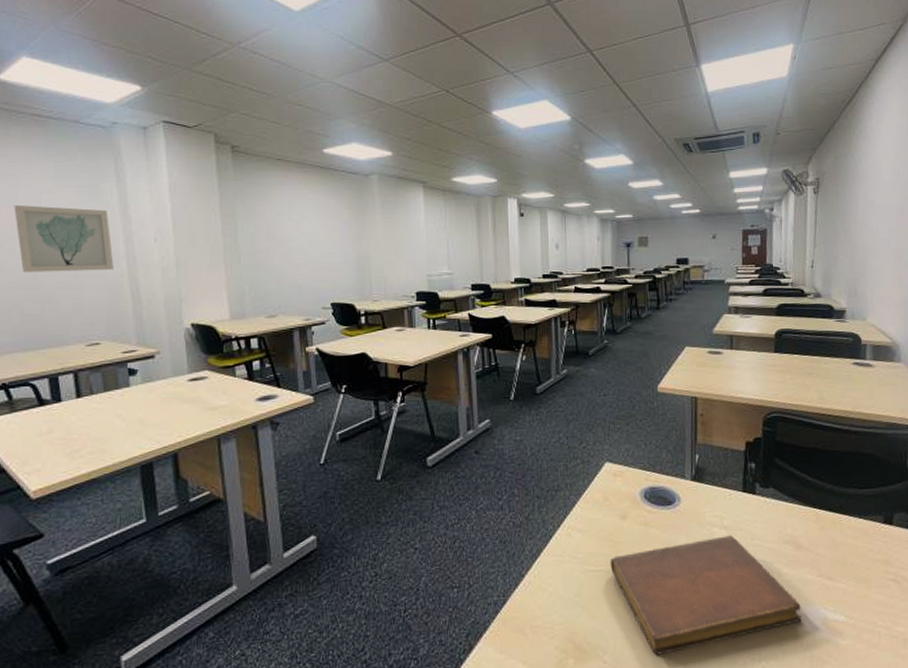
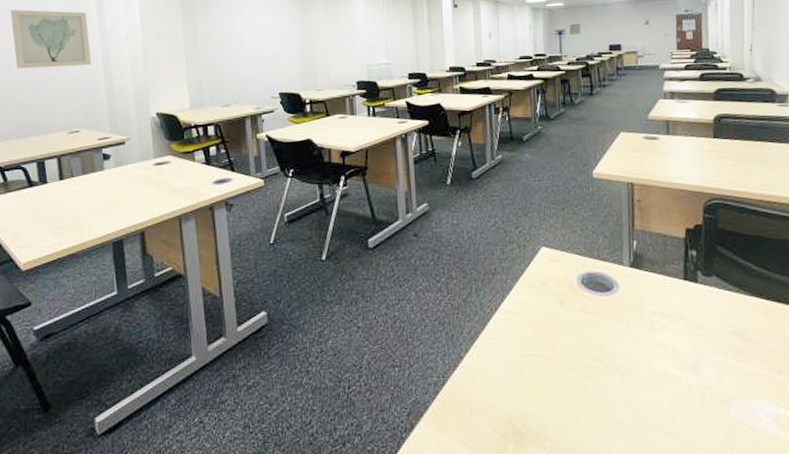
notebook: present [610,535,802,655] -> none [548,324,751,444]

